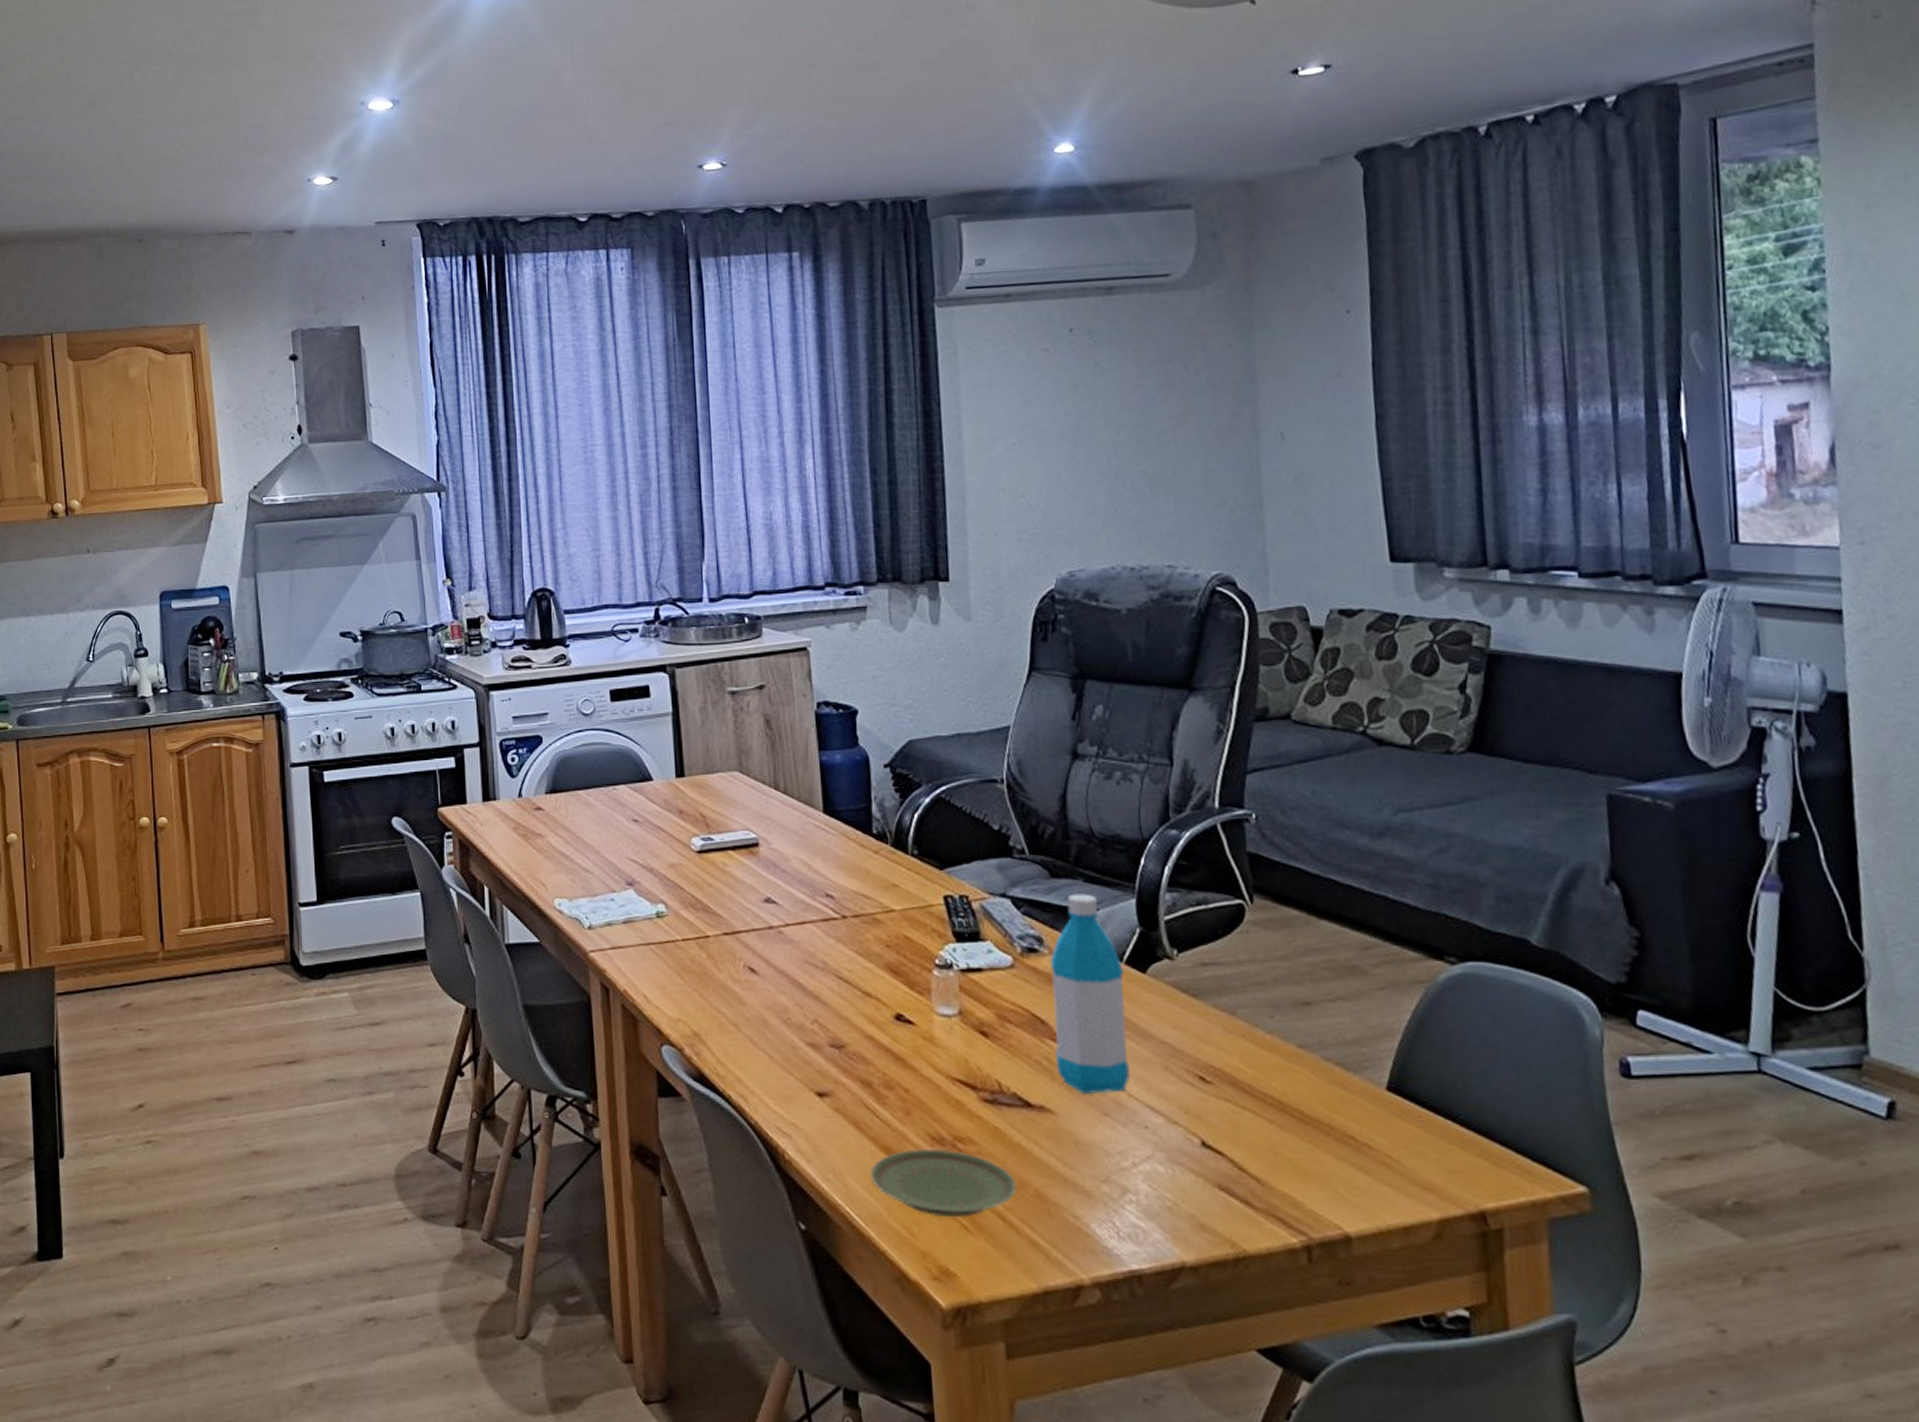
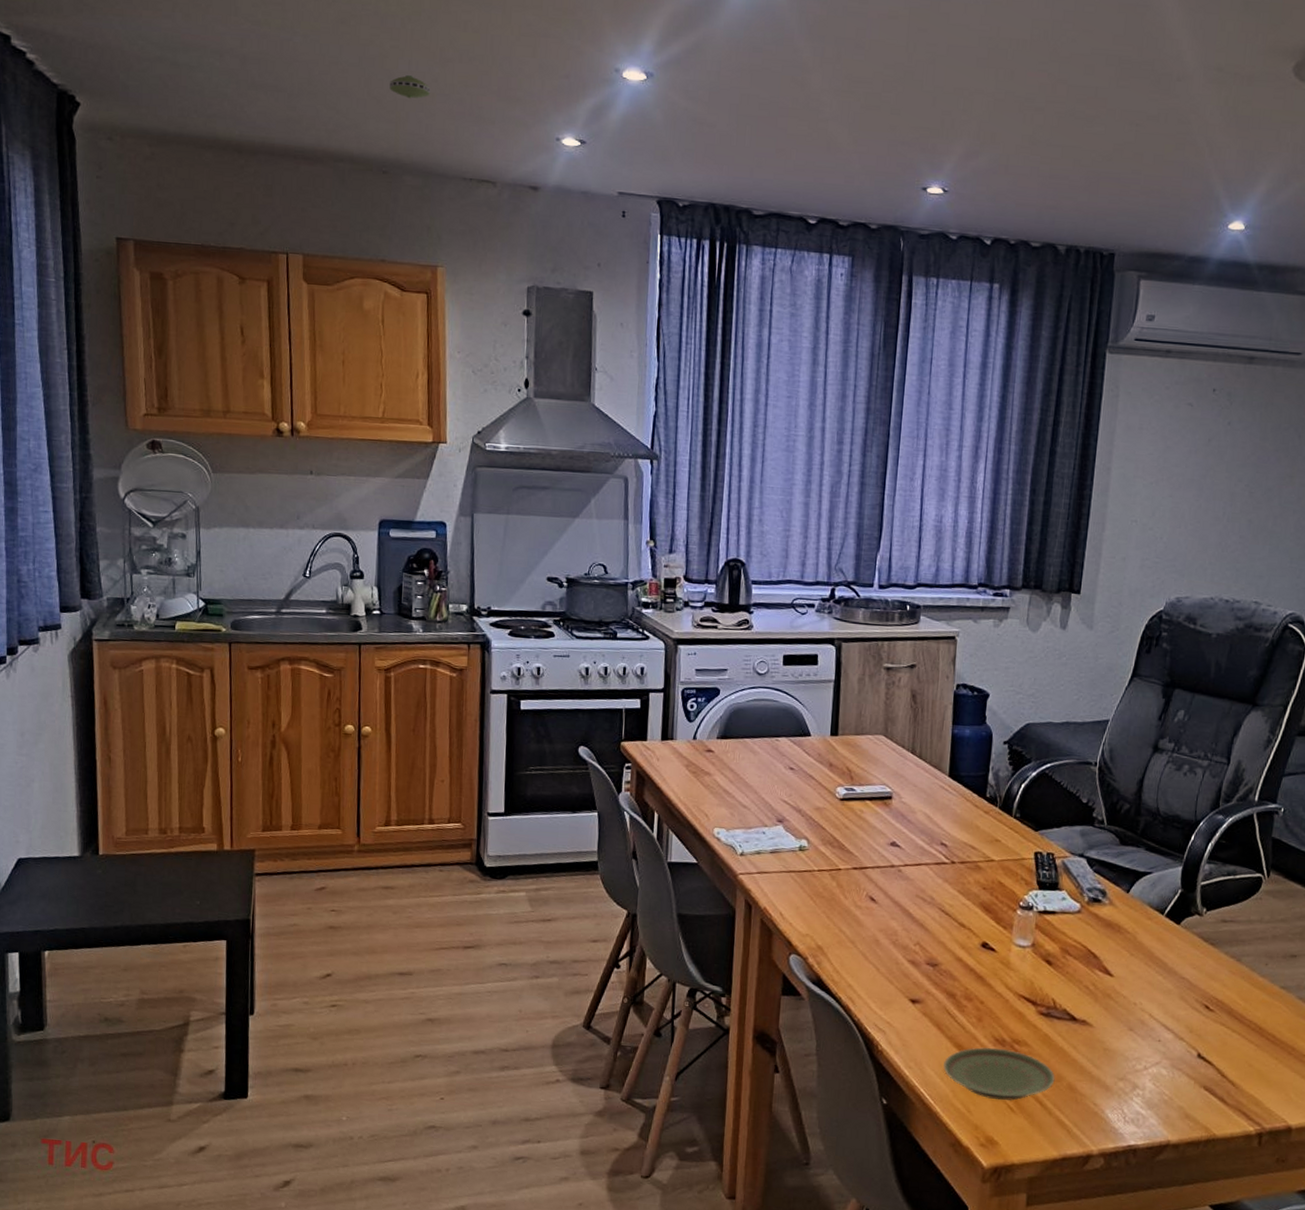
smoke detector: none [139,143,180,166] -> present [390,75,431,99]
water bottle: present [1049,893,1131,1095] -> none [1100,858,1163,1014]

